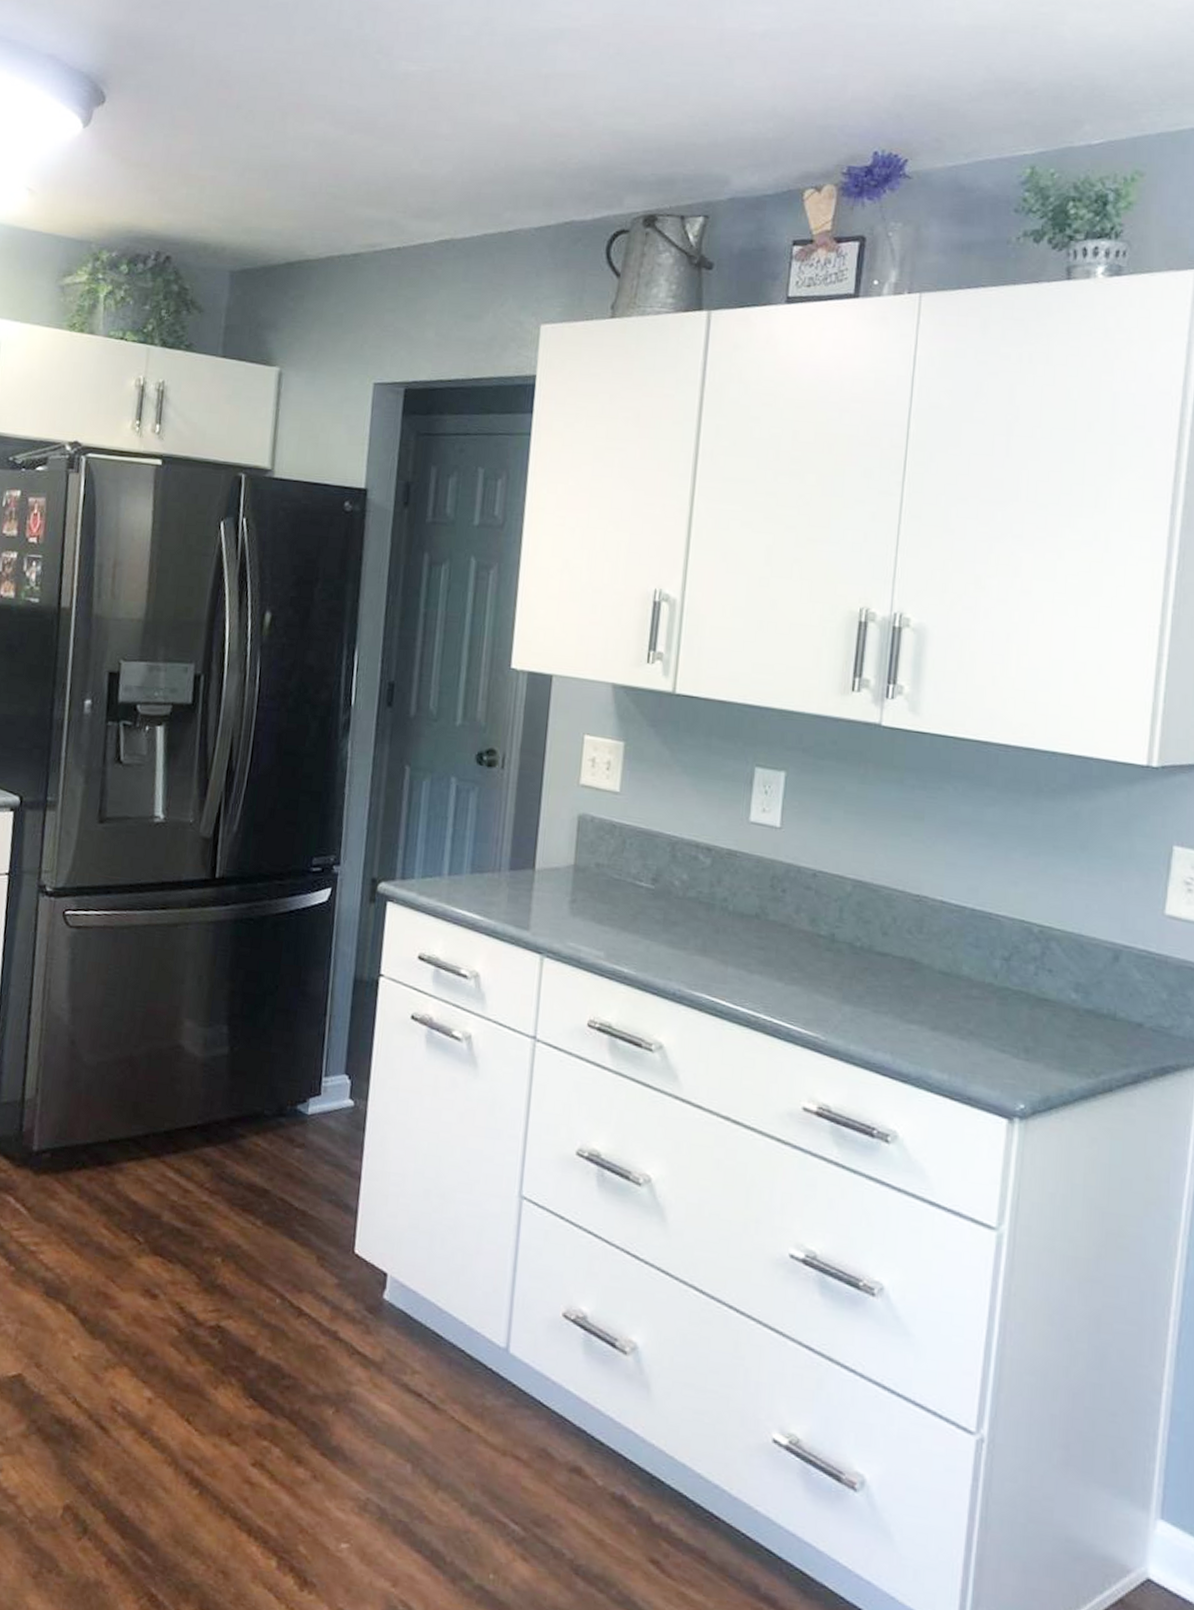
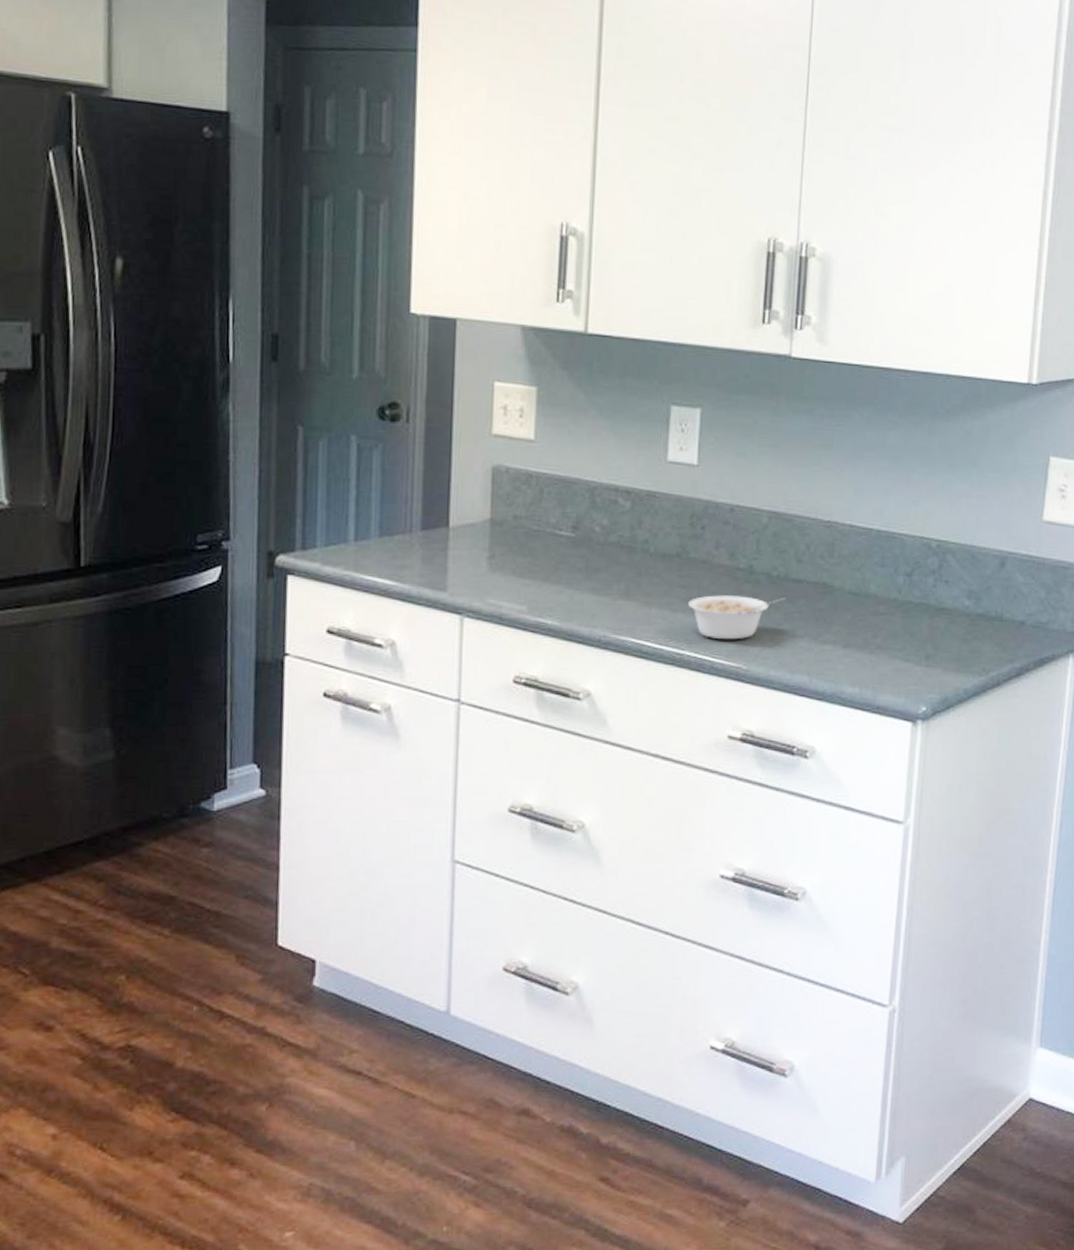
legume: none [765,960,869,1008] -> present [688,595,786,640]

